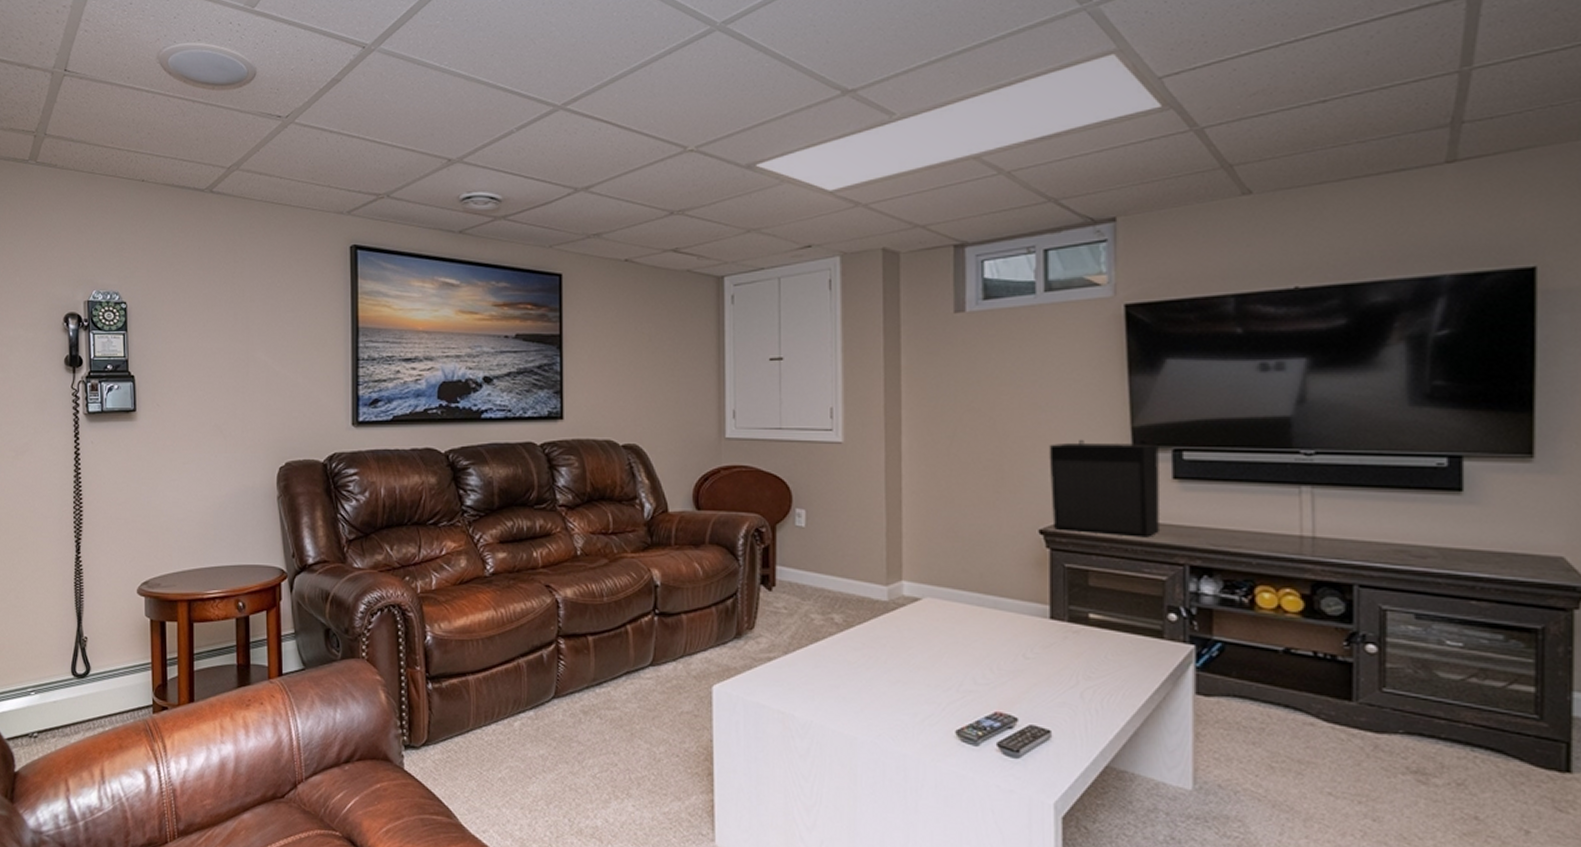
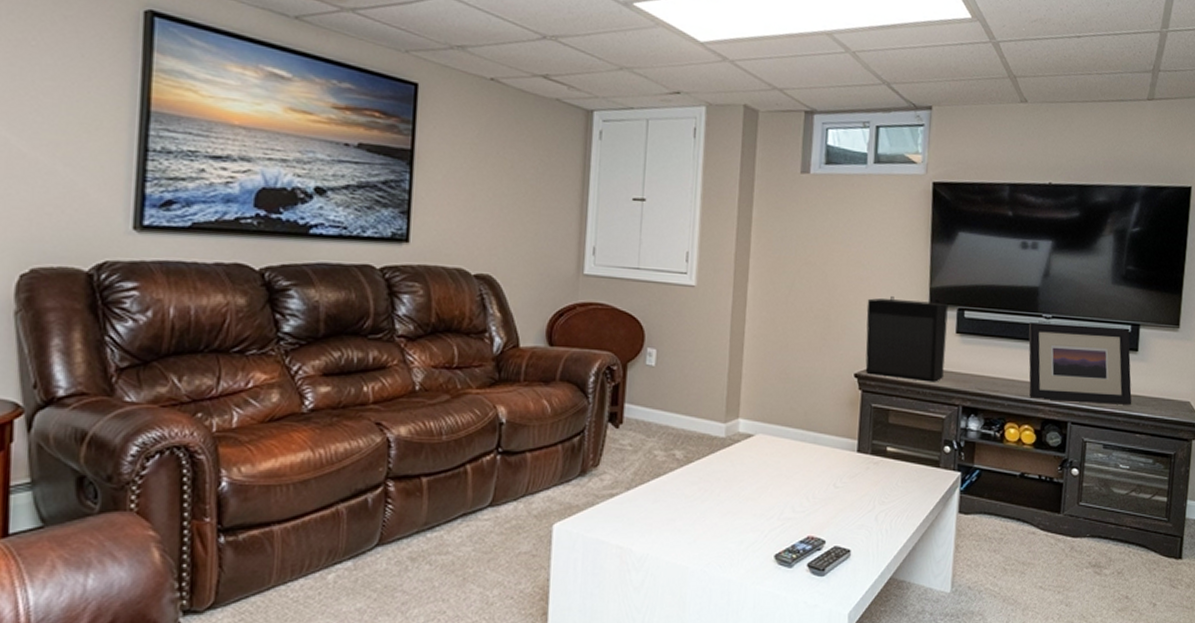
picture frame: none [1279,461,1459,562] -> present [1028,322,1132,405]

